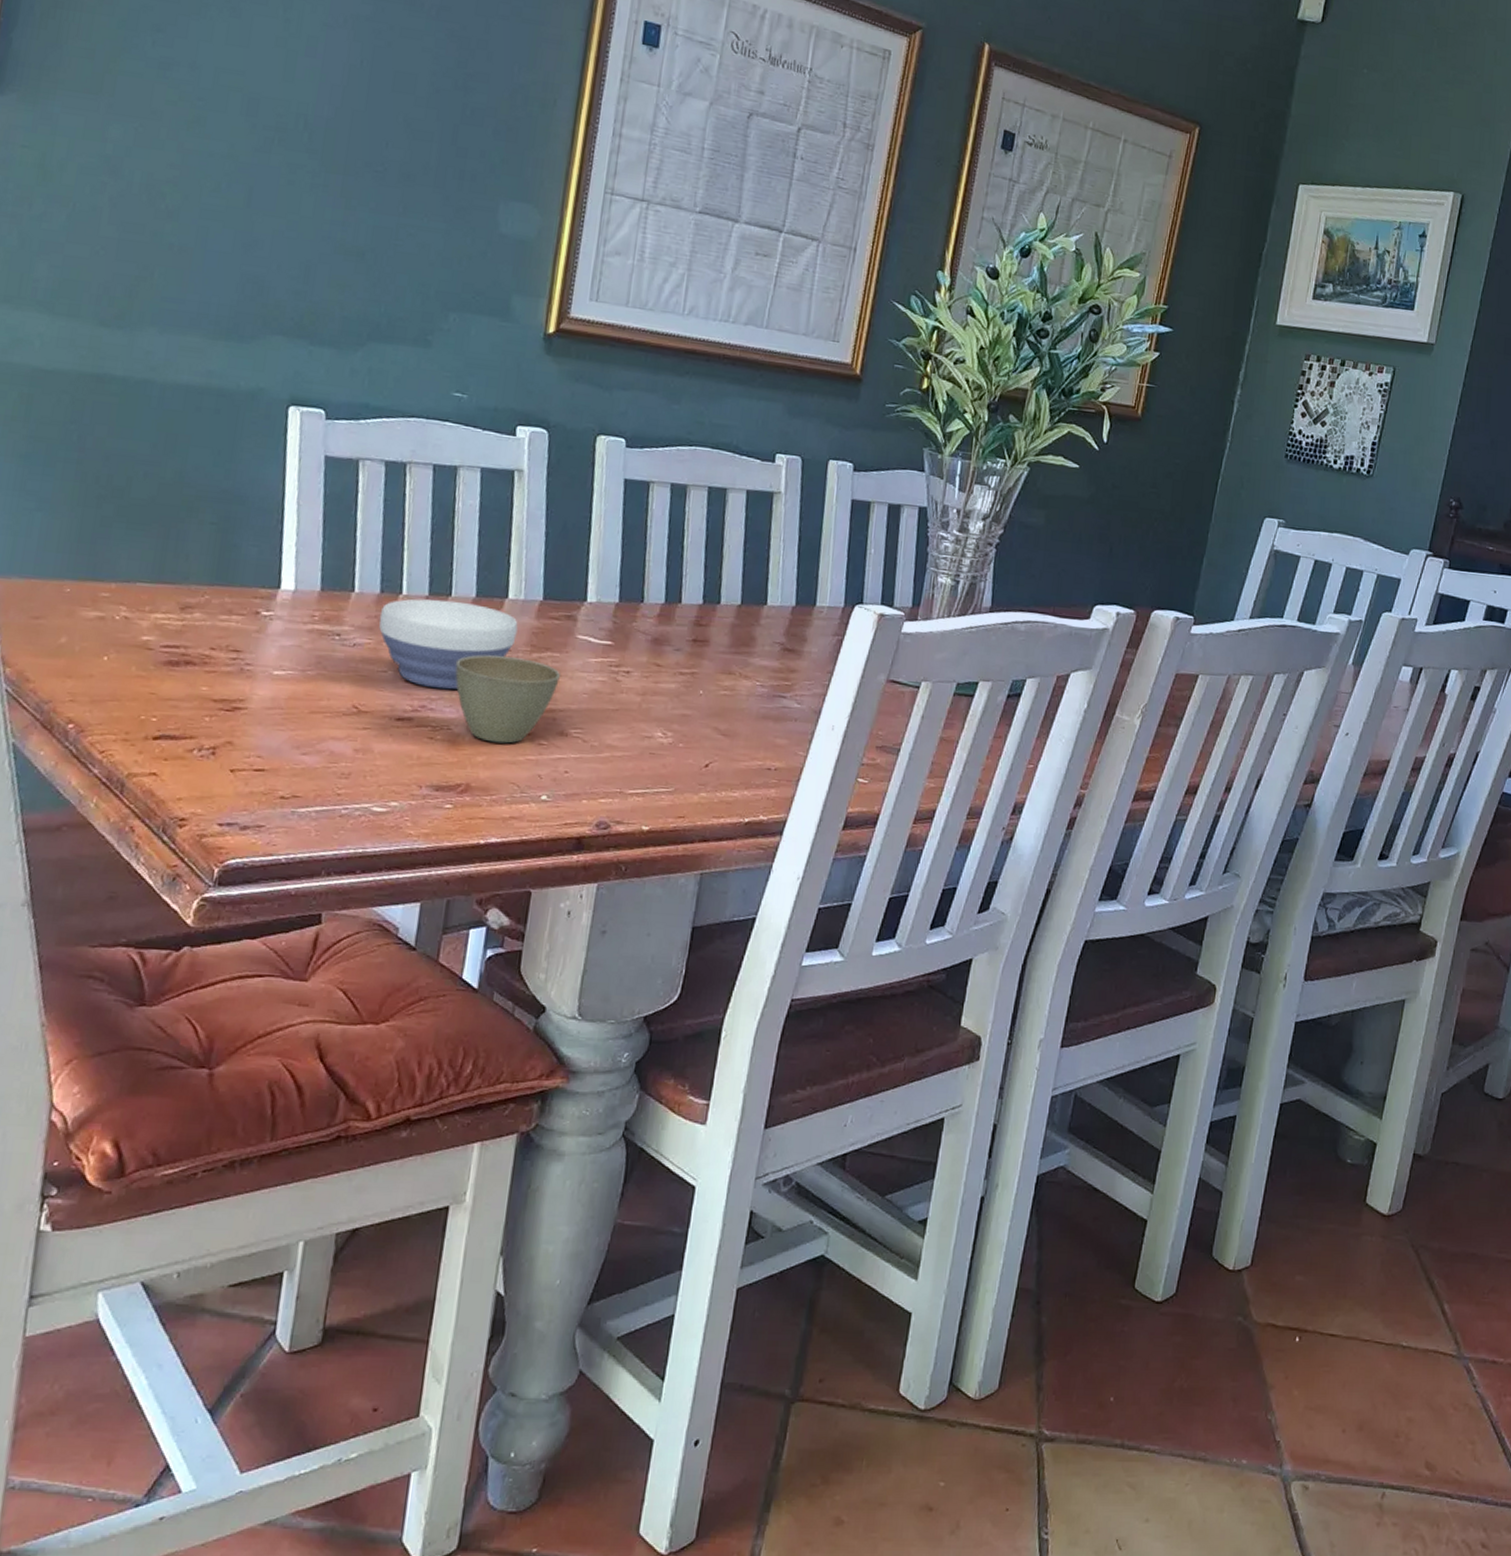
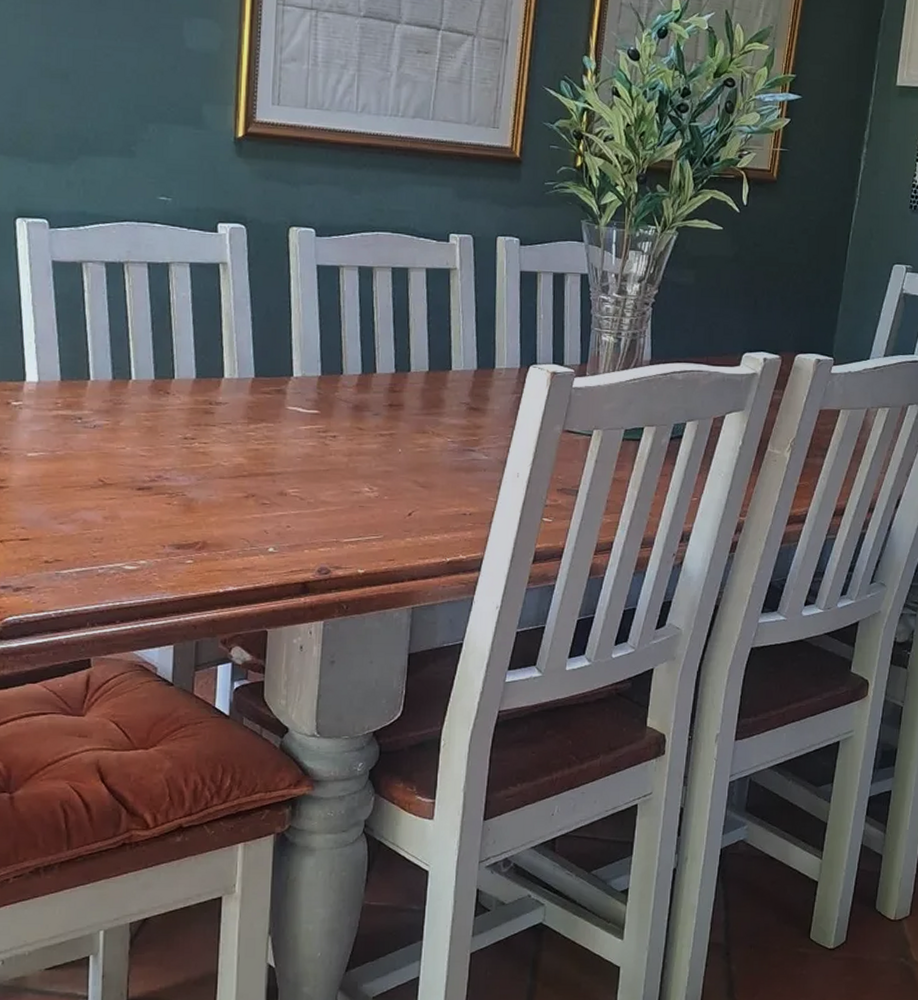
bowl: present [379,598,518,690] -> none [114,382,235,461]
cup: present [455,654,560,744] -> none [184,428,276,505]

